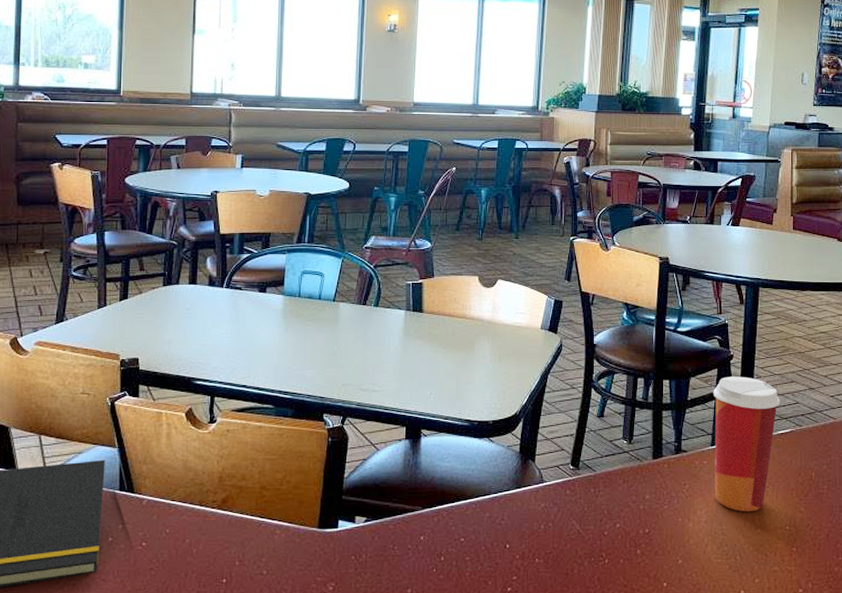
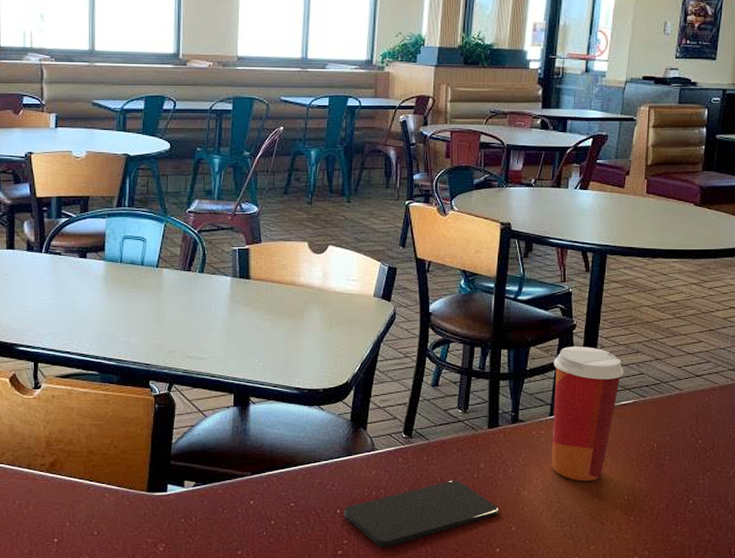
smartphone: none [513,512,664,584] -> present [344,480,498,548]

